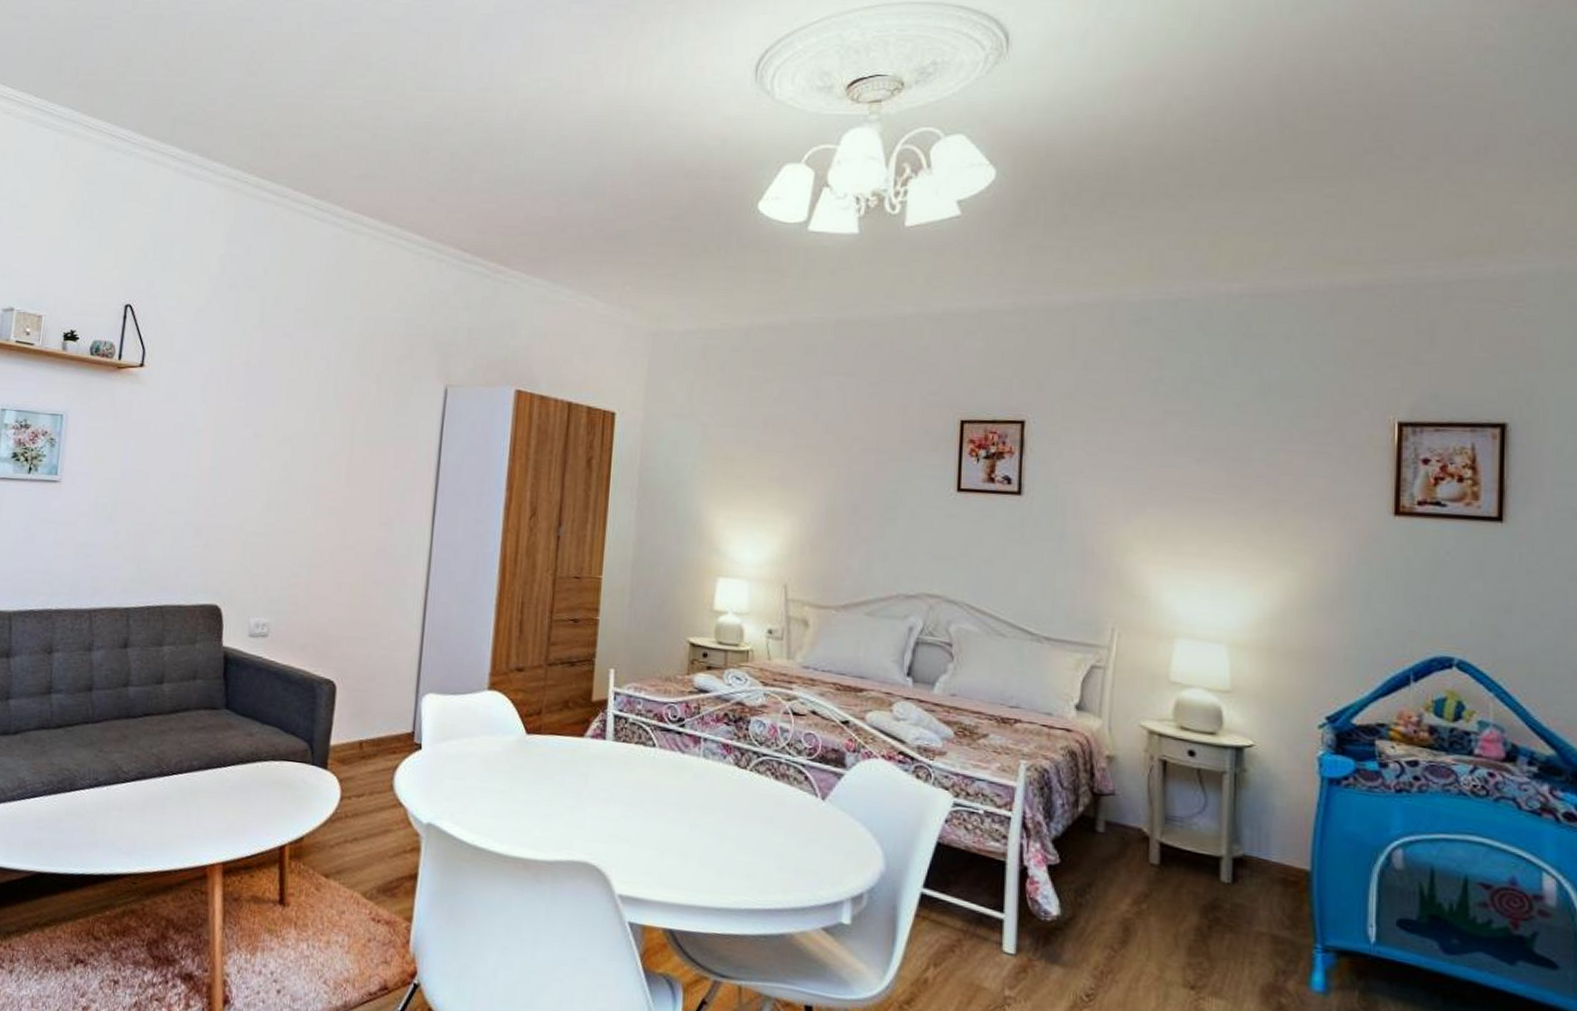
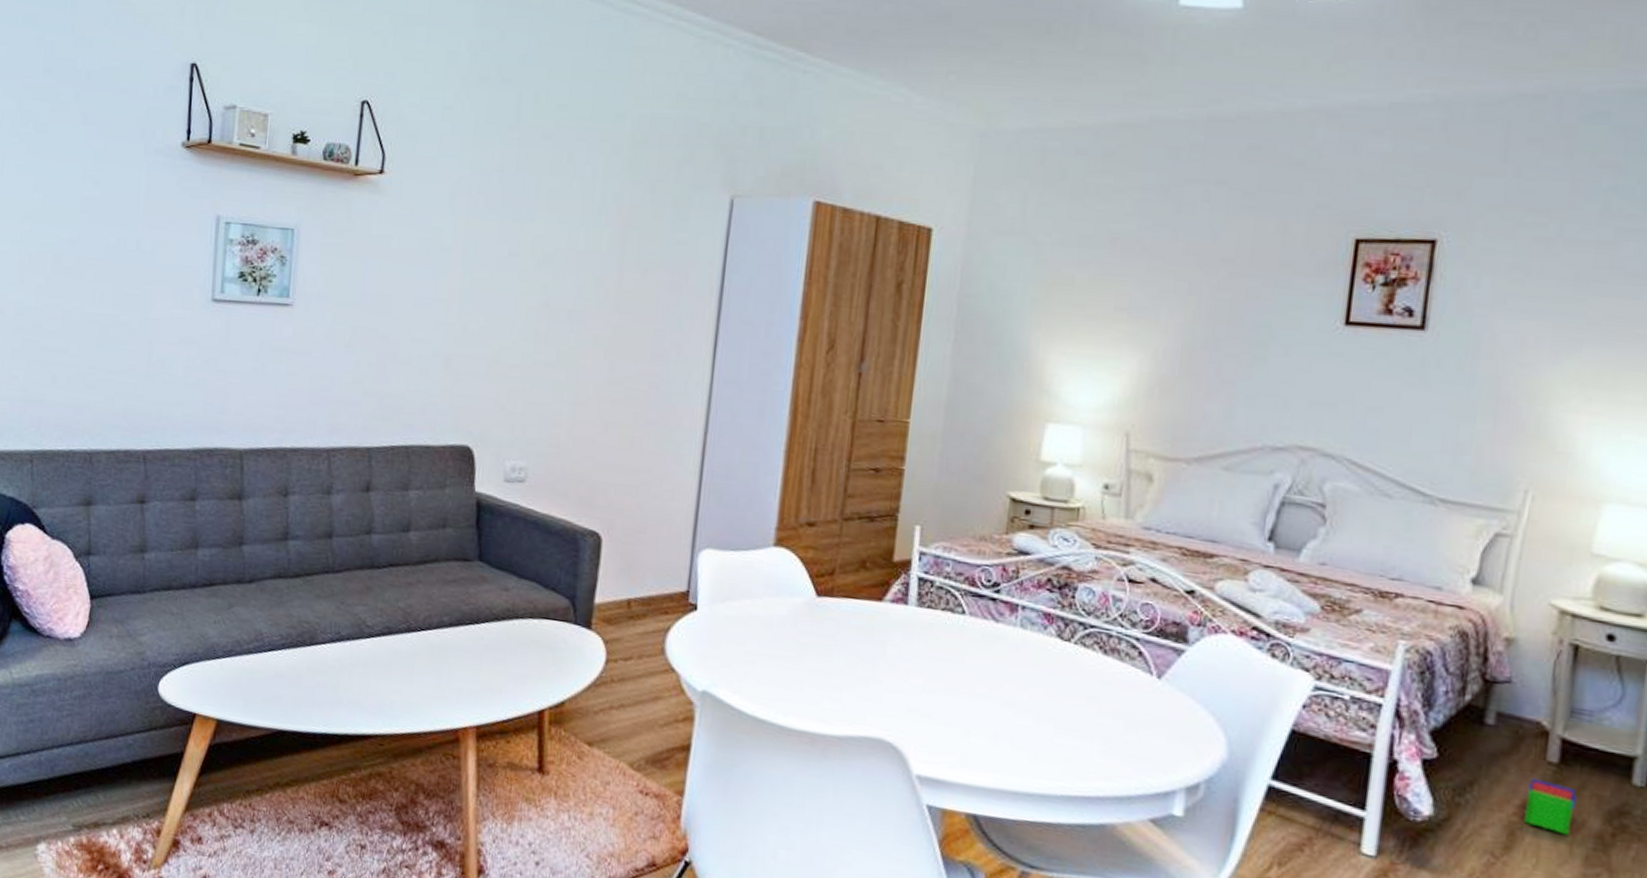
stacking toy: none [1136,878,1176,929] -> present [1524,778,1577,836]

